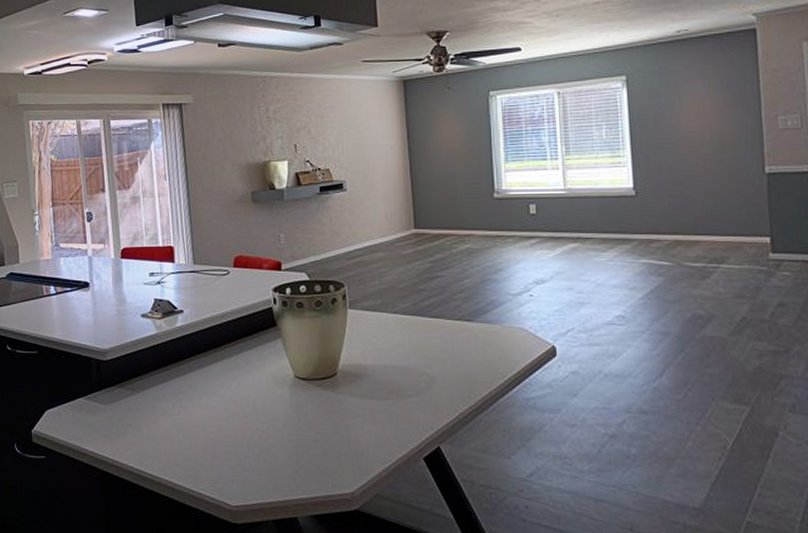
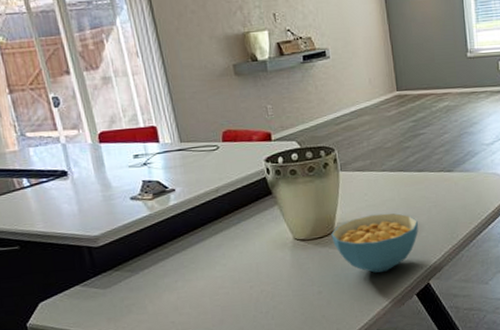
cereal bowl: none [334,360,431,427] -> present [331,213,419,273]

